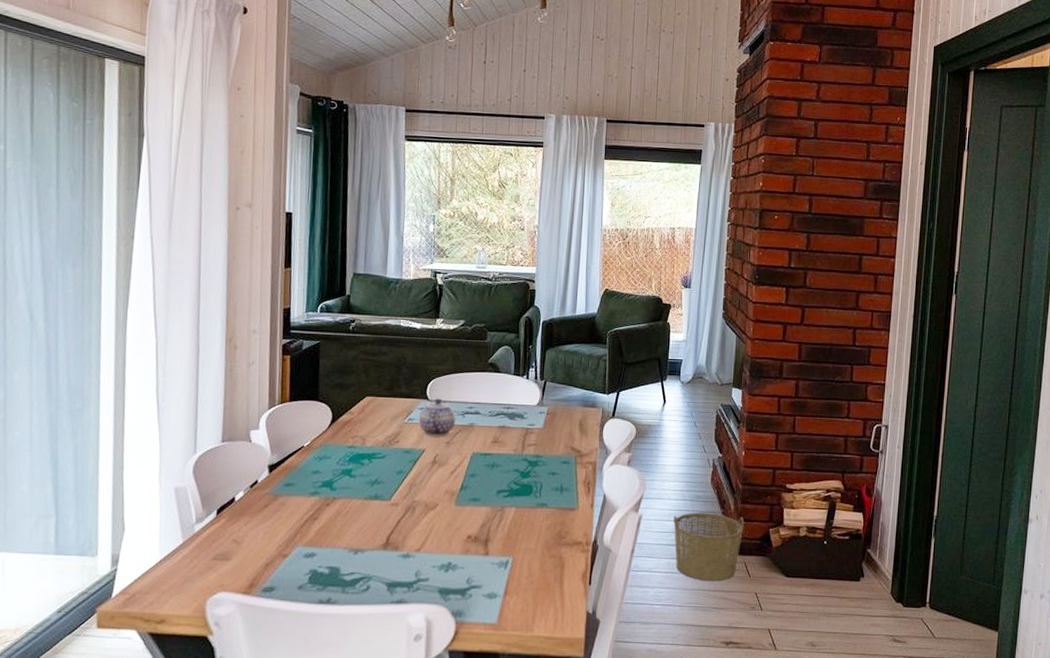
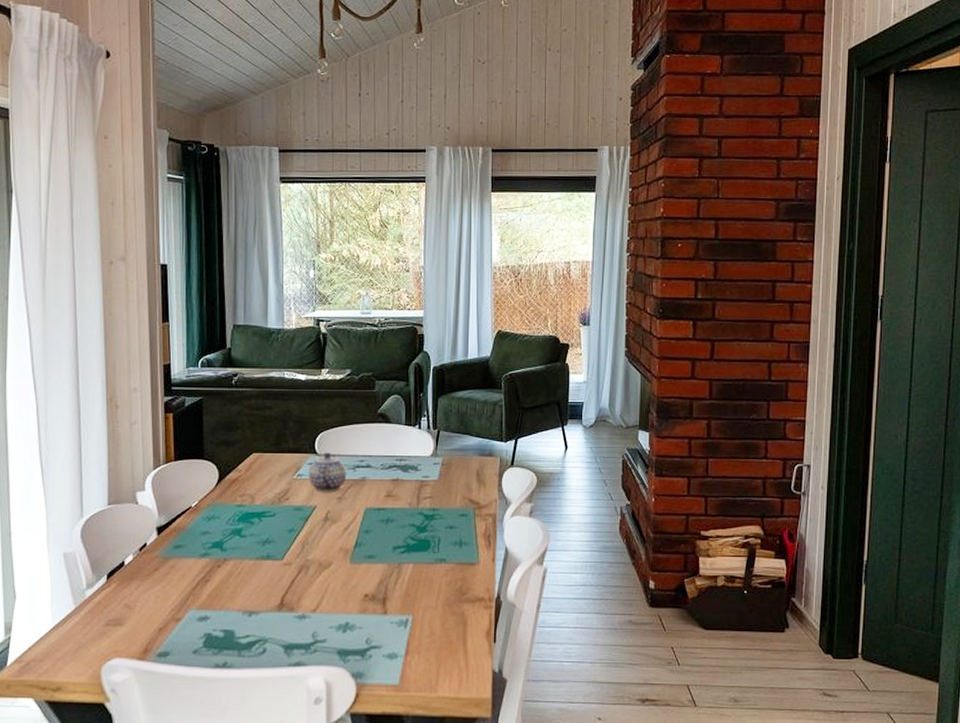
basket: present [673,512,745,582] -> none [581,564,657,636]

